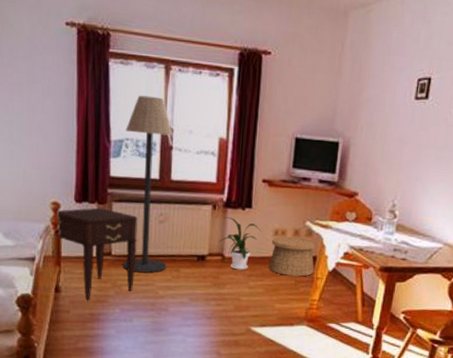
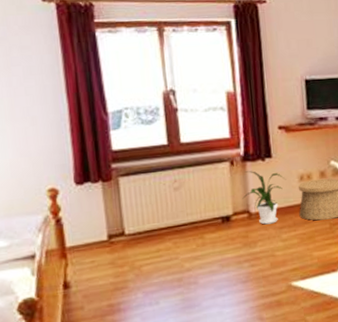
nightstand: present [51,207,138,301] -> none [51,185,155,292]
floor lamp: present [122,95,173,273] -> none [123,60,189,248]

